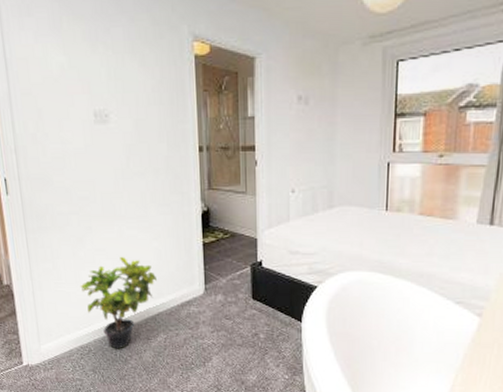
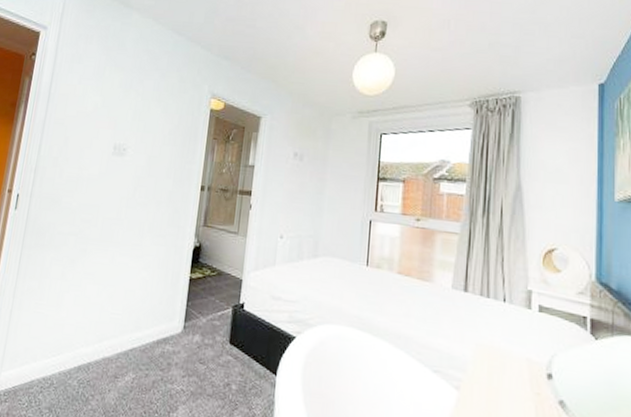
potted plant: present [80,256,157,349] -> none [60,282,138,386]

